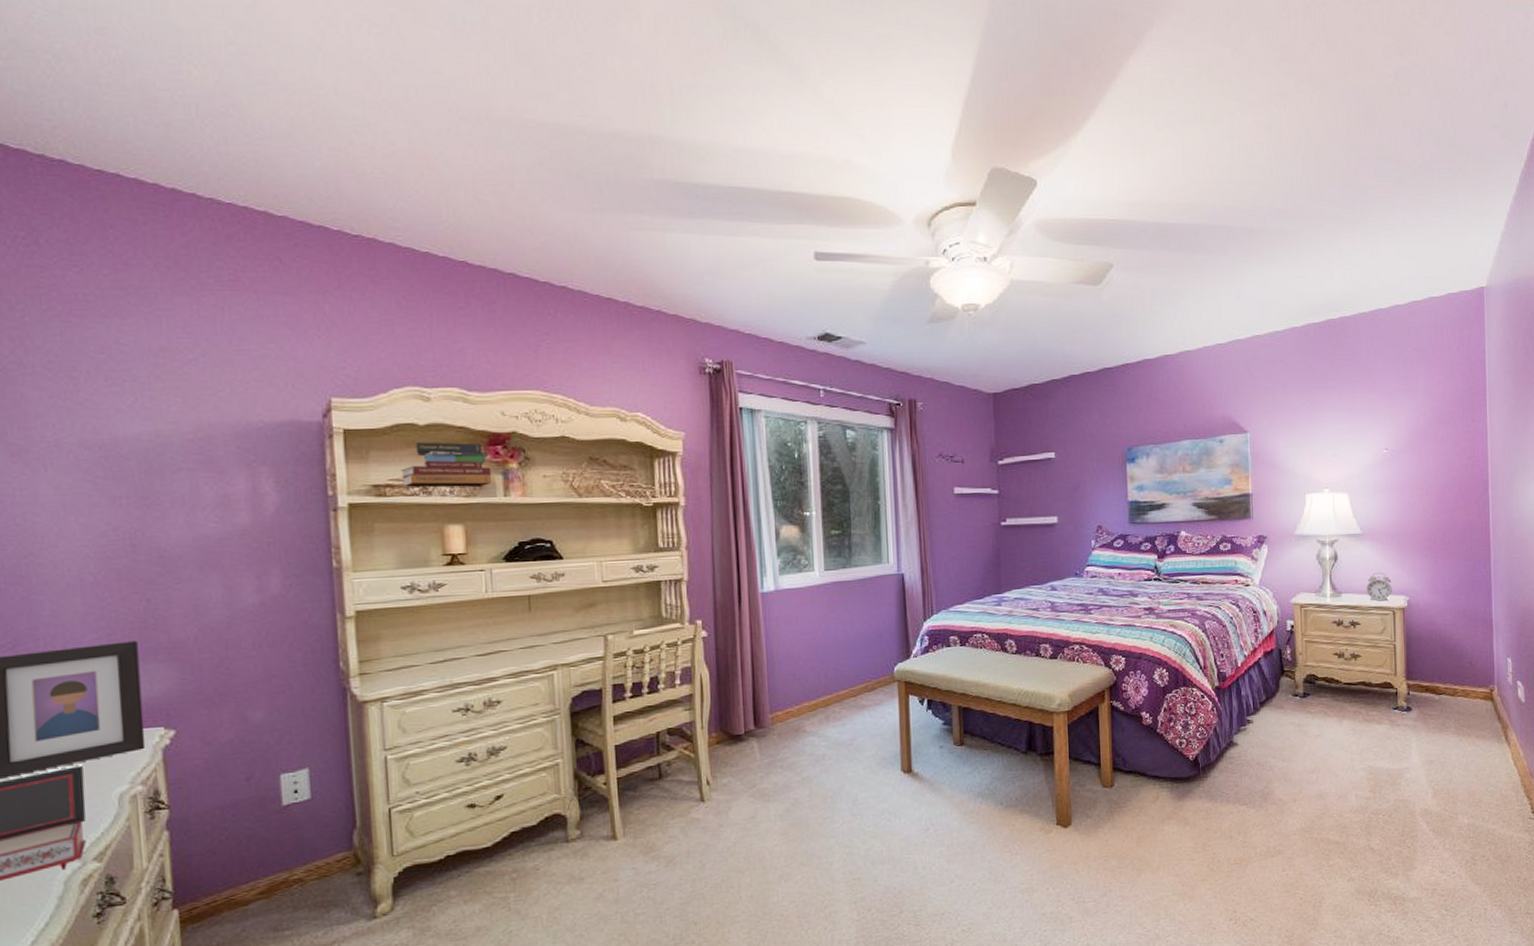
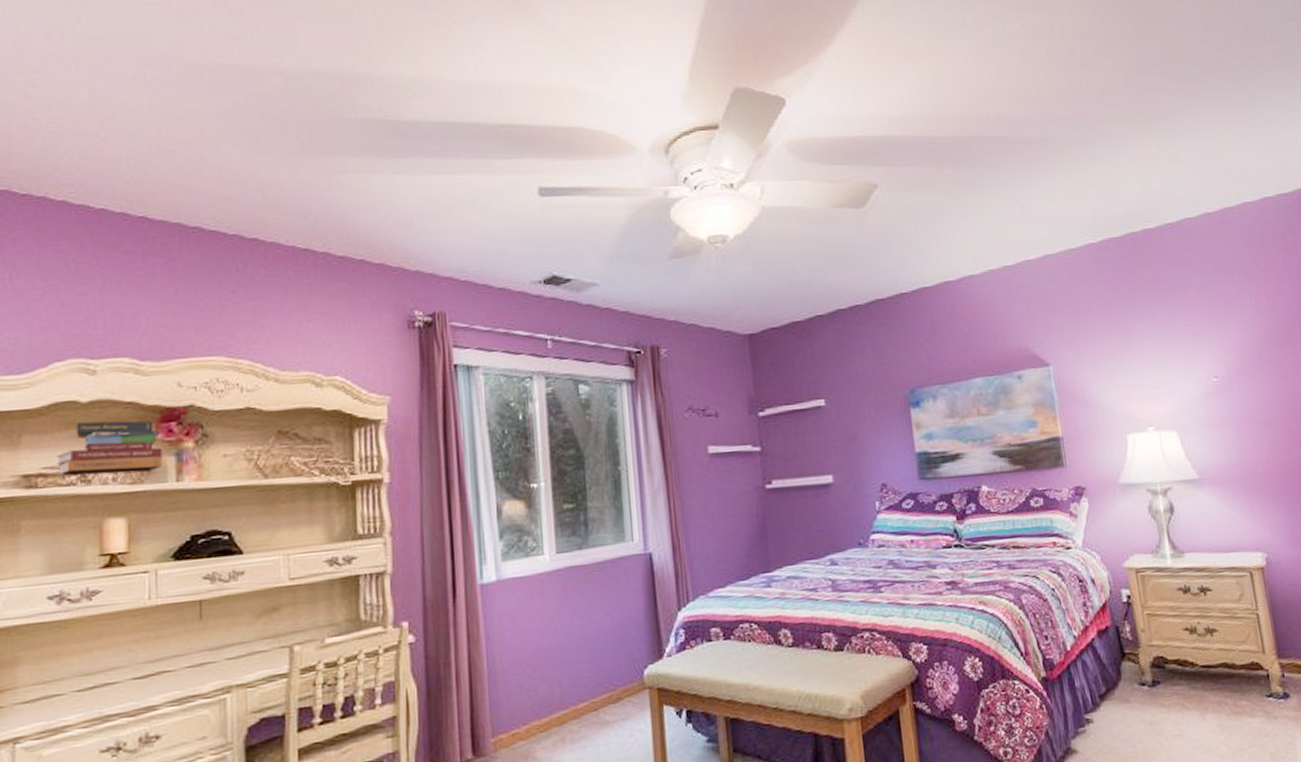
alarm clock: present [1366,572,1392,602] -> none [1213,524,1246,561]

